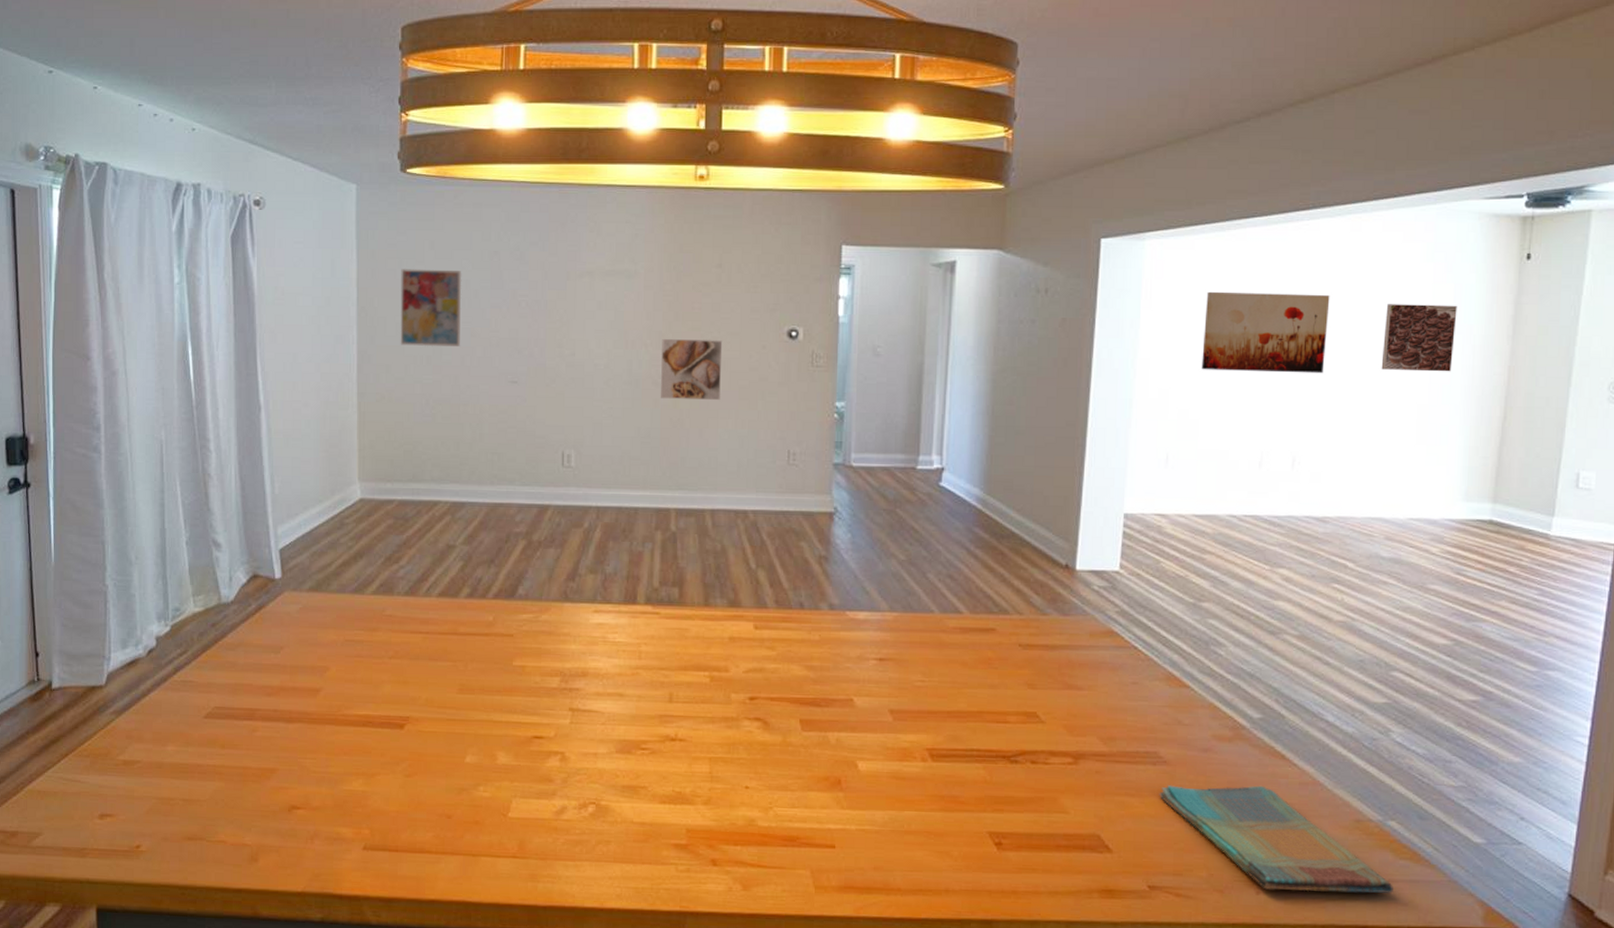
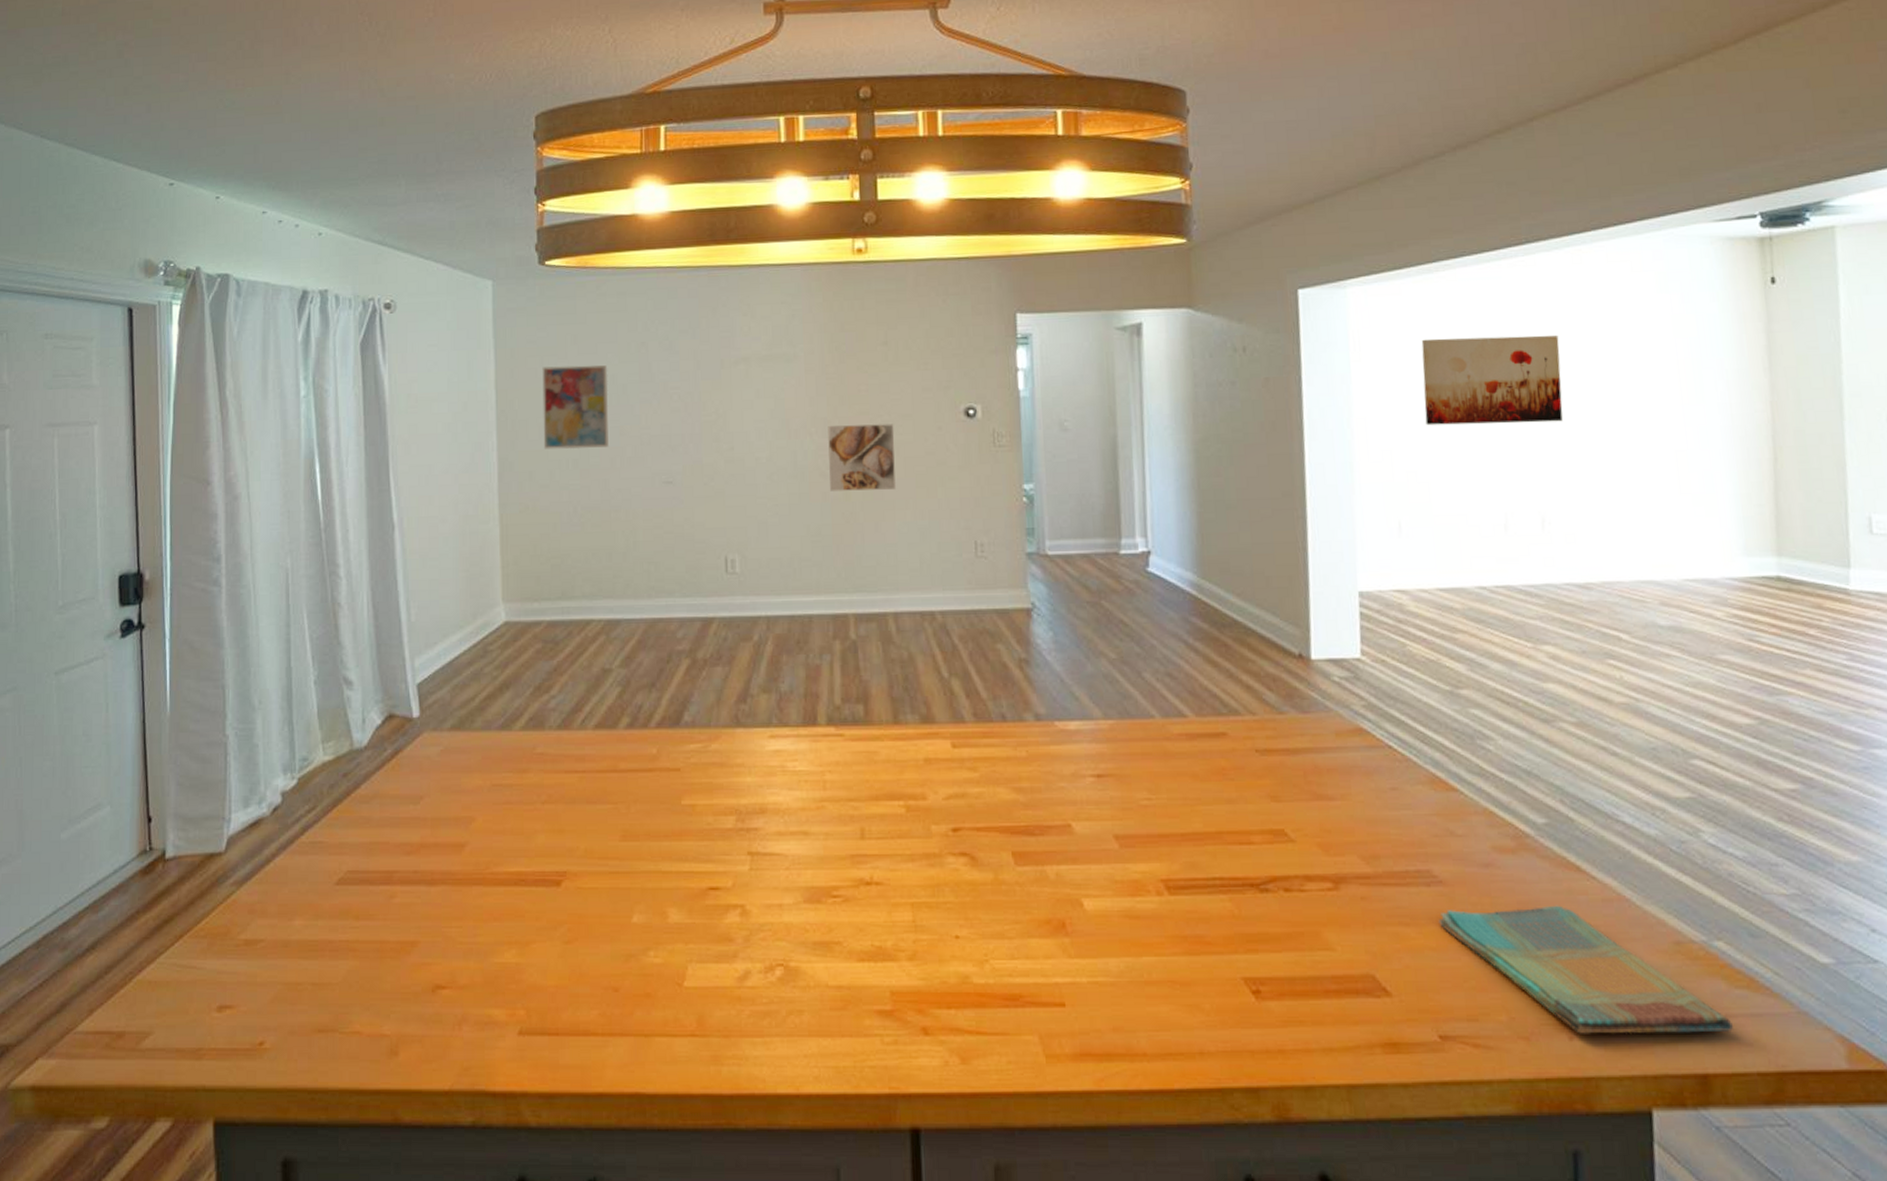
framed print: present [1381,304,1457,372] -> none [1623,338,1707,413]

